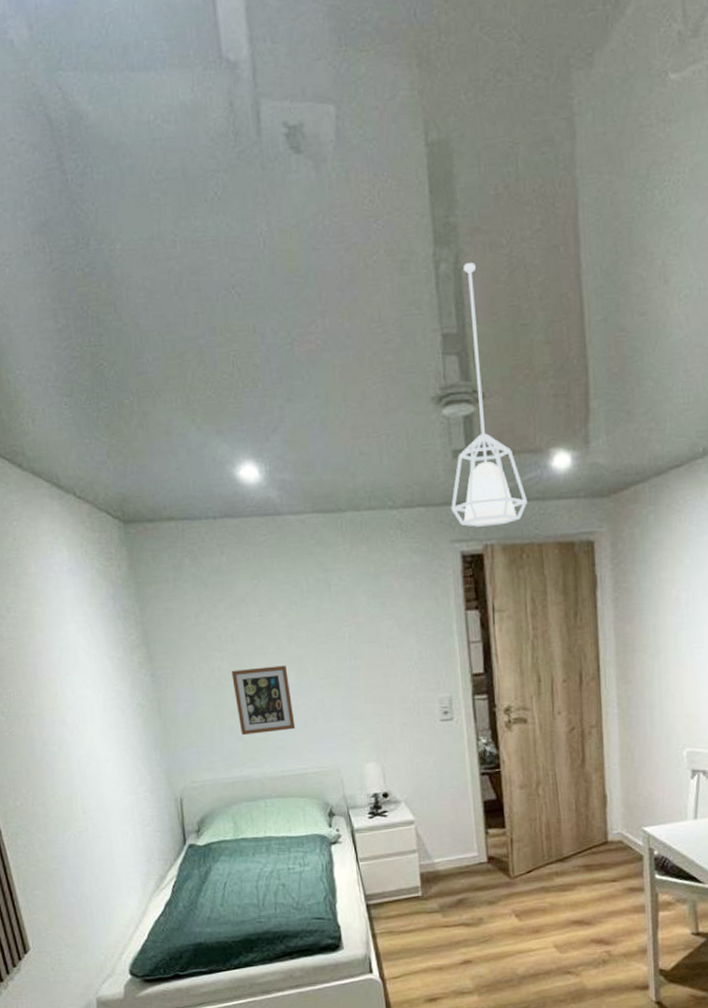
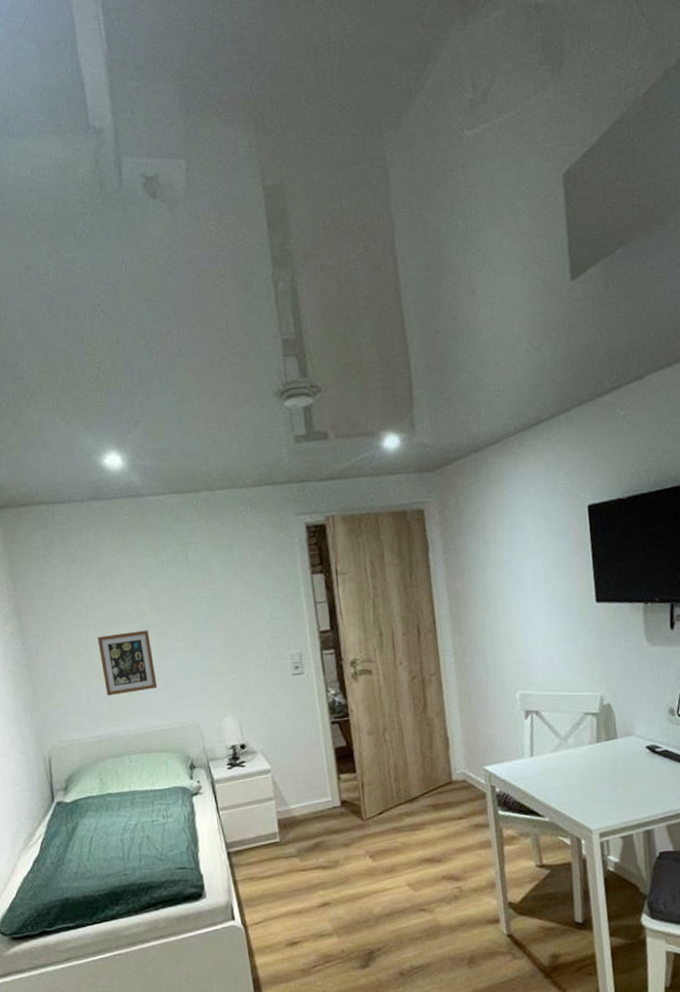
pendant lamp: present [451,263,527,527] -> none [295,281,363,501]

